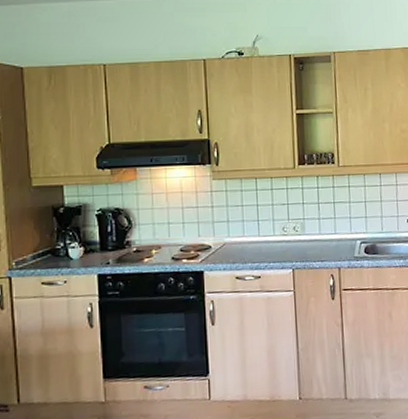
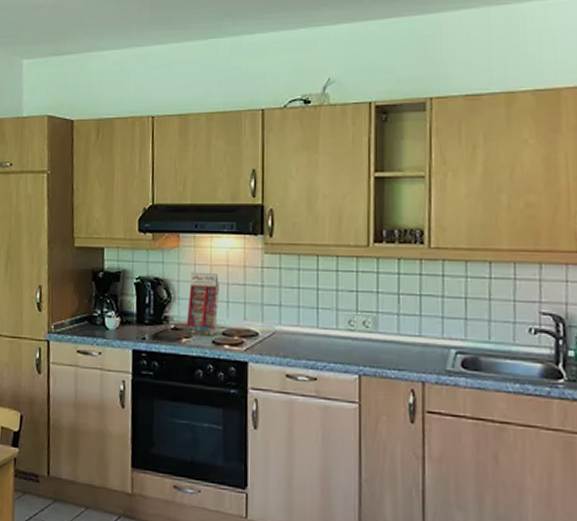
gift box: none [147,199,175,254] -> present [186,271,219,336]

